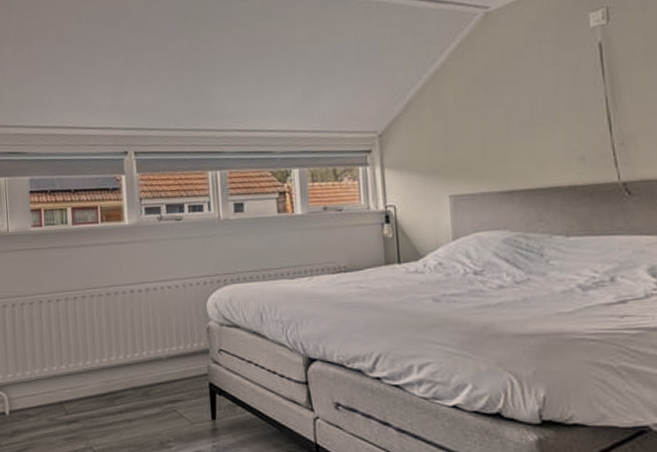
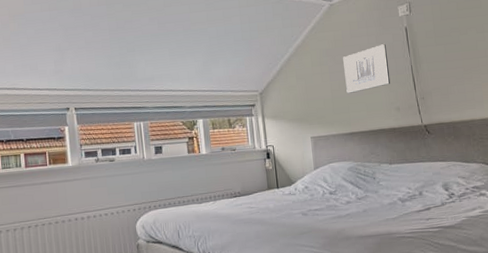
wall art: none [501,67,573,137] -> present [343,44,391,94]

